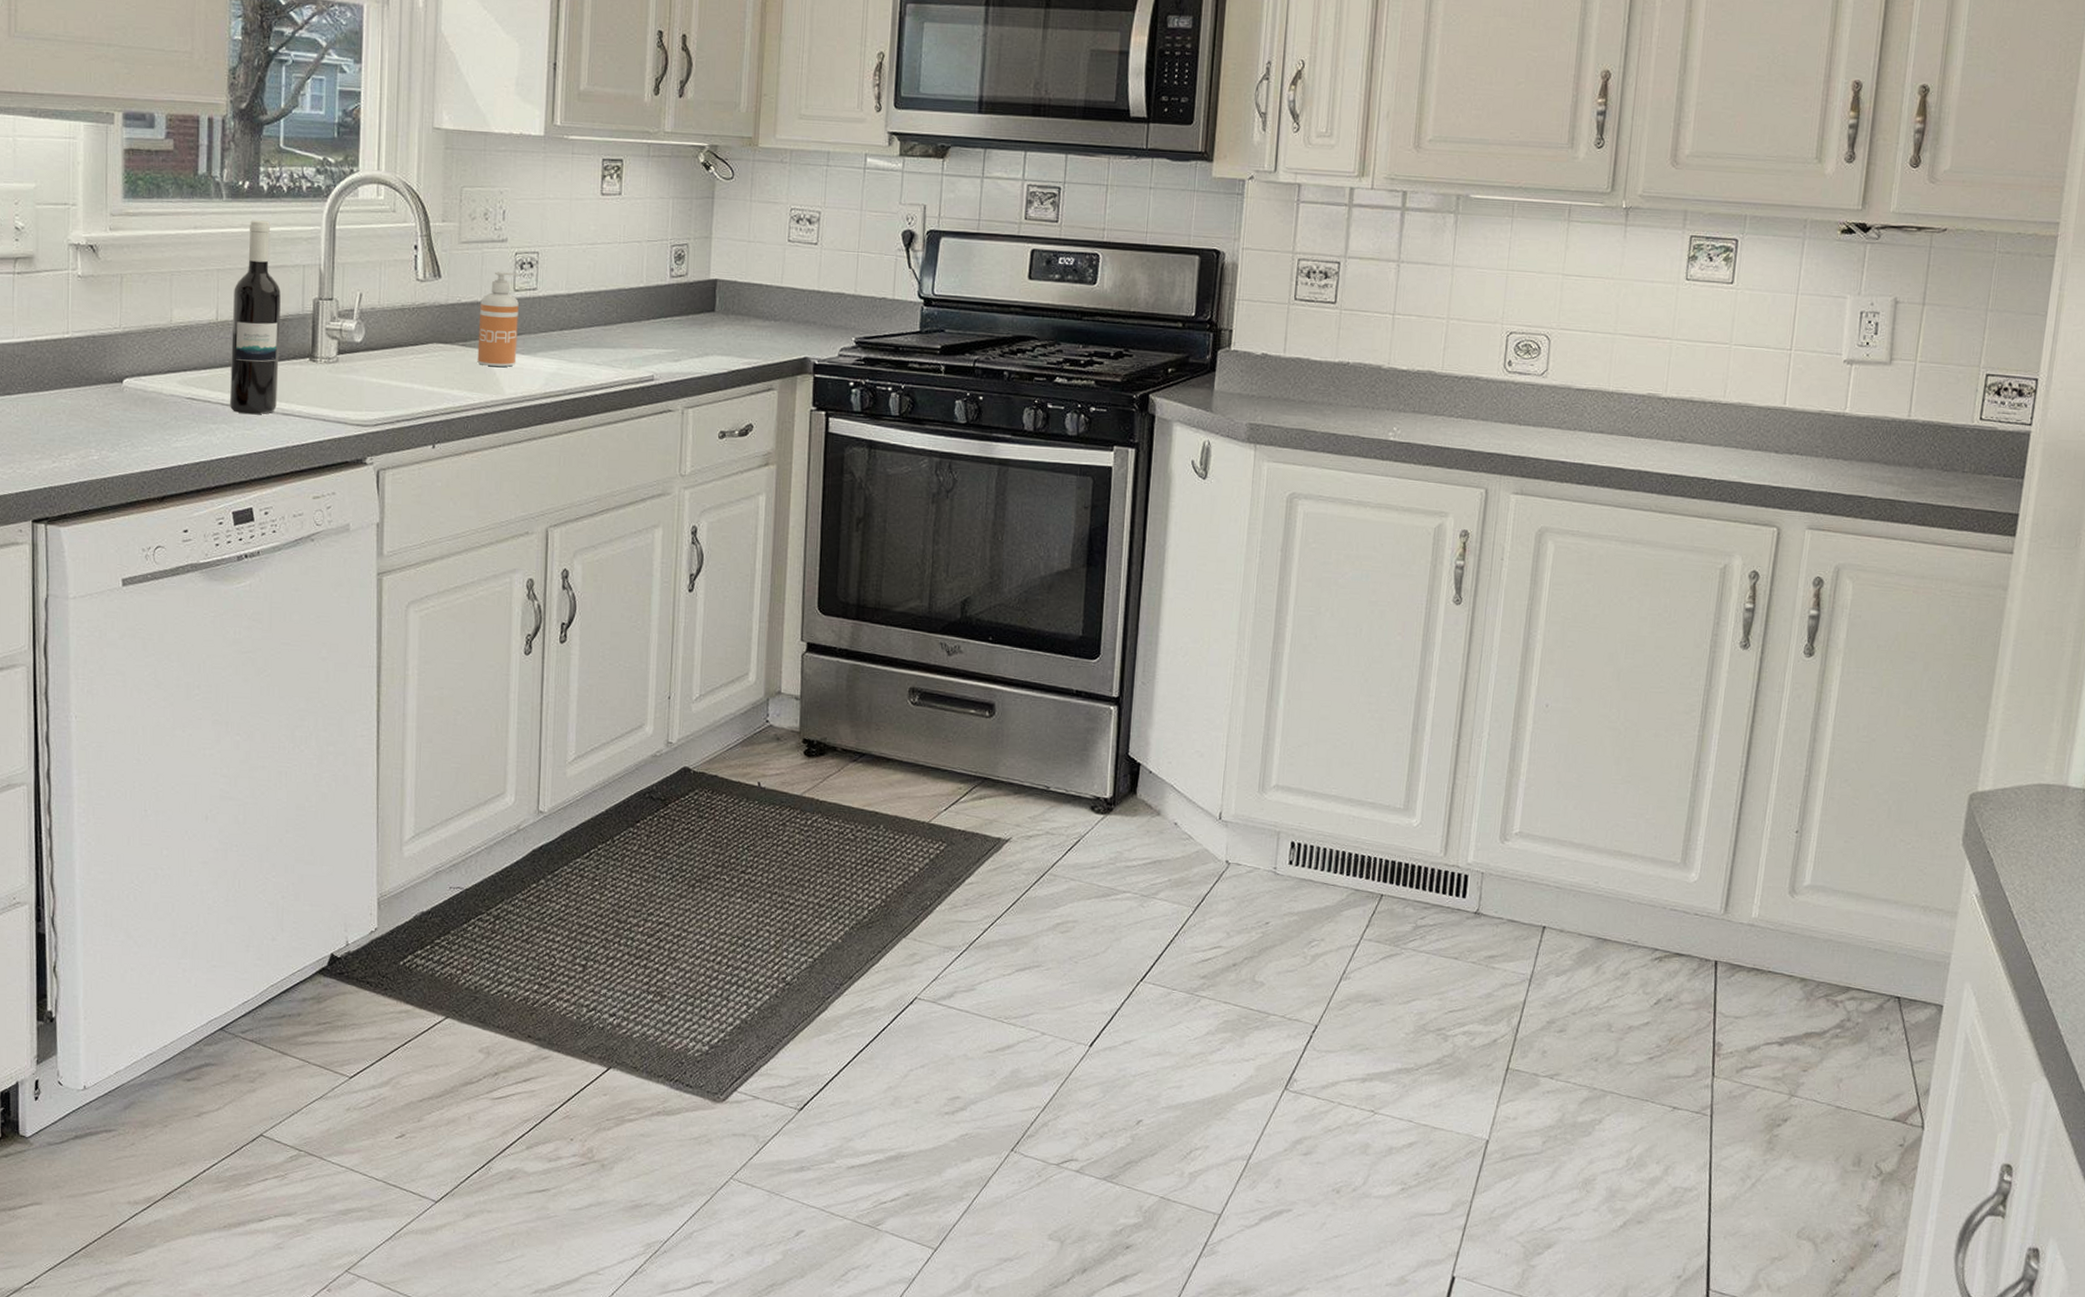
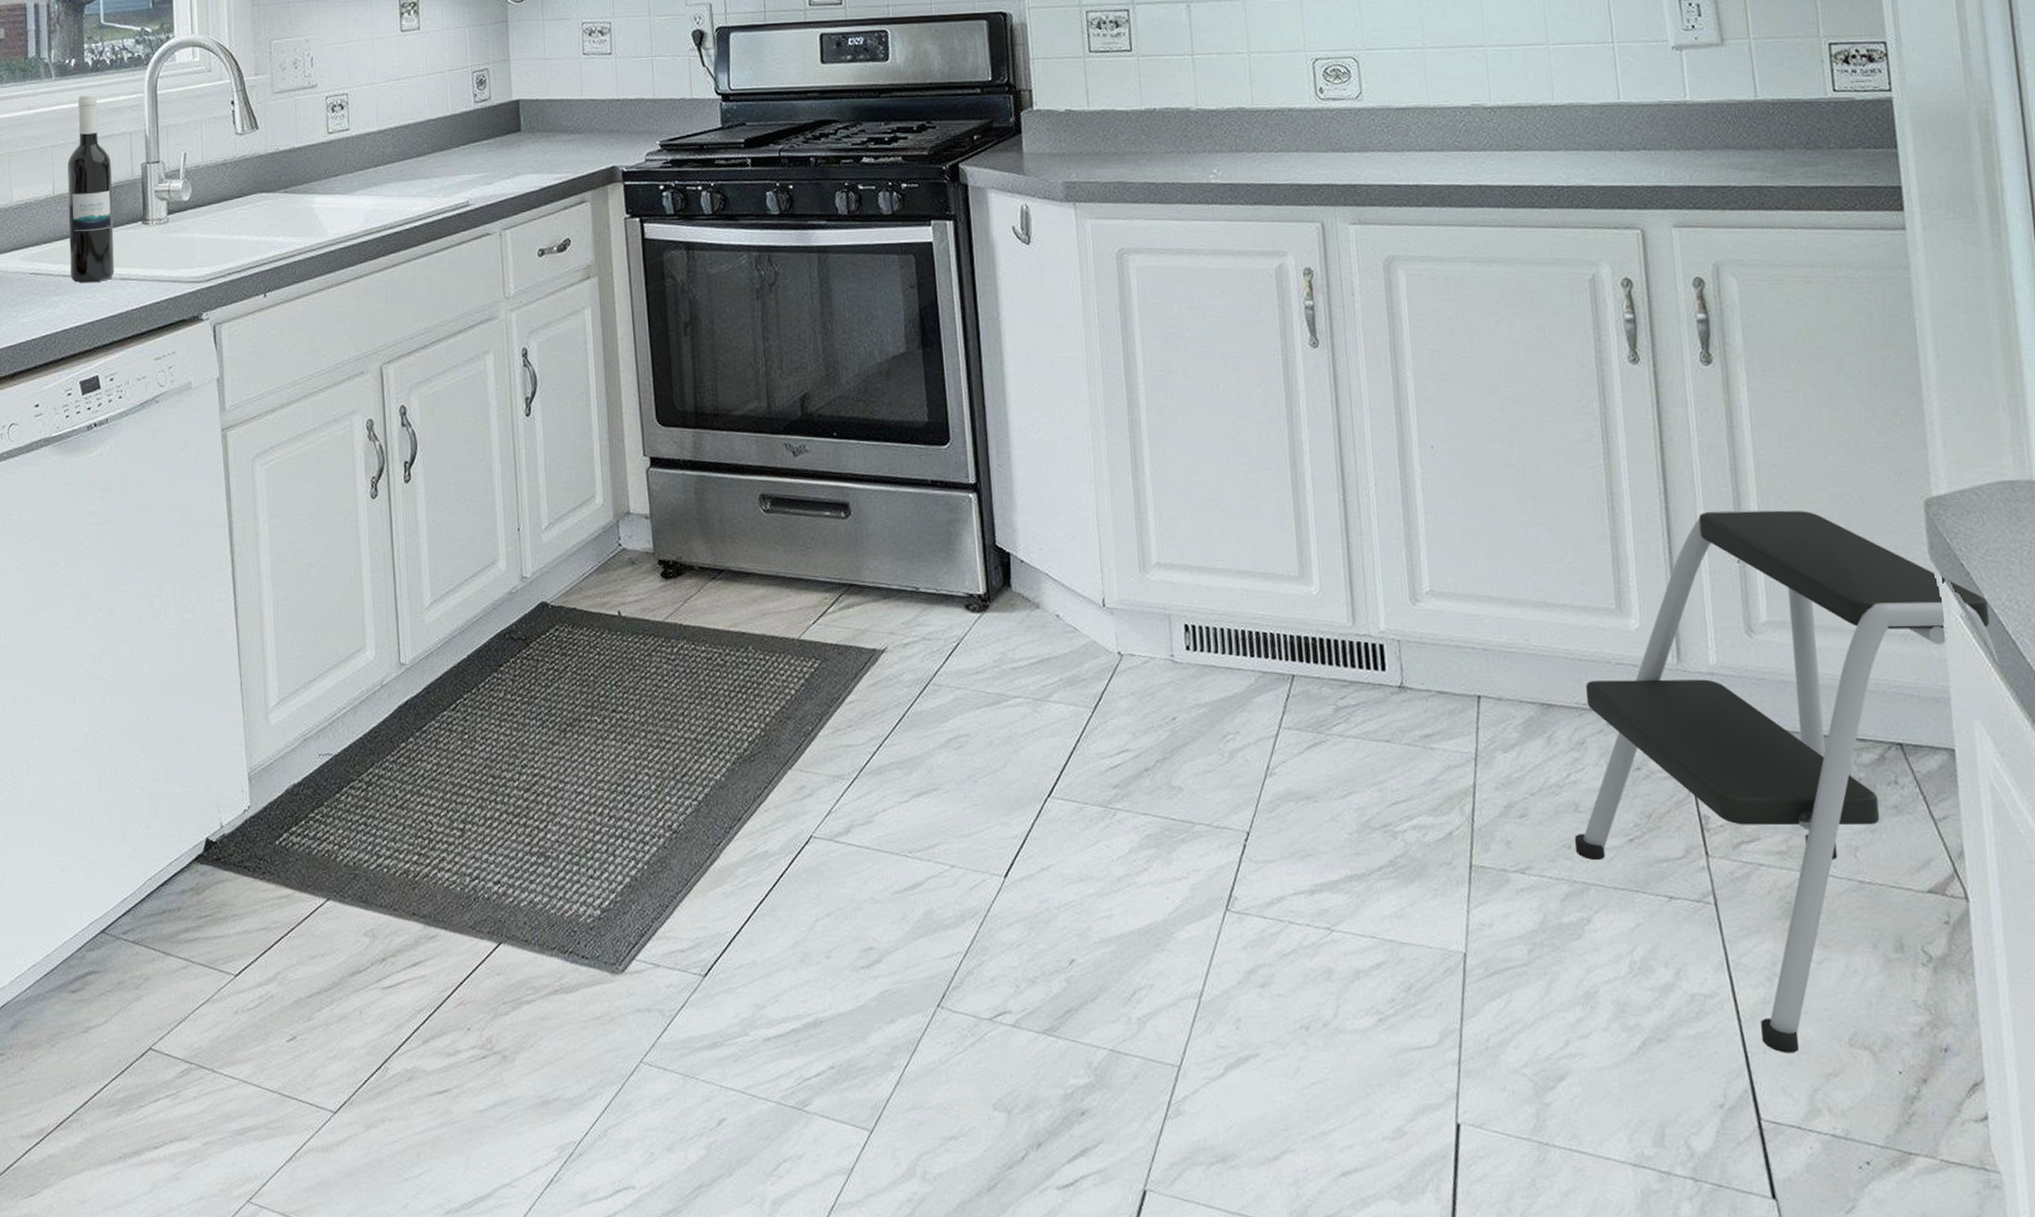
soap dispenser: present [477,271,519,367] -> none [297,115,337,210]
step stool: none [1601,786,2002,1240] -> present [1574,509,2000,1053]

